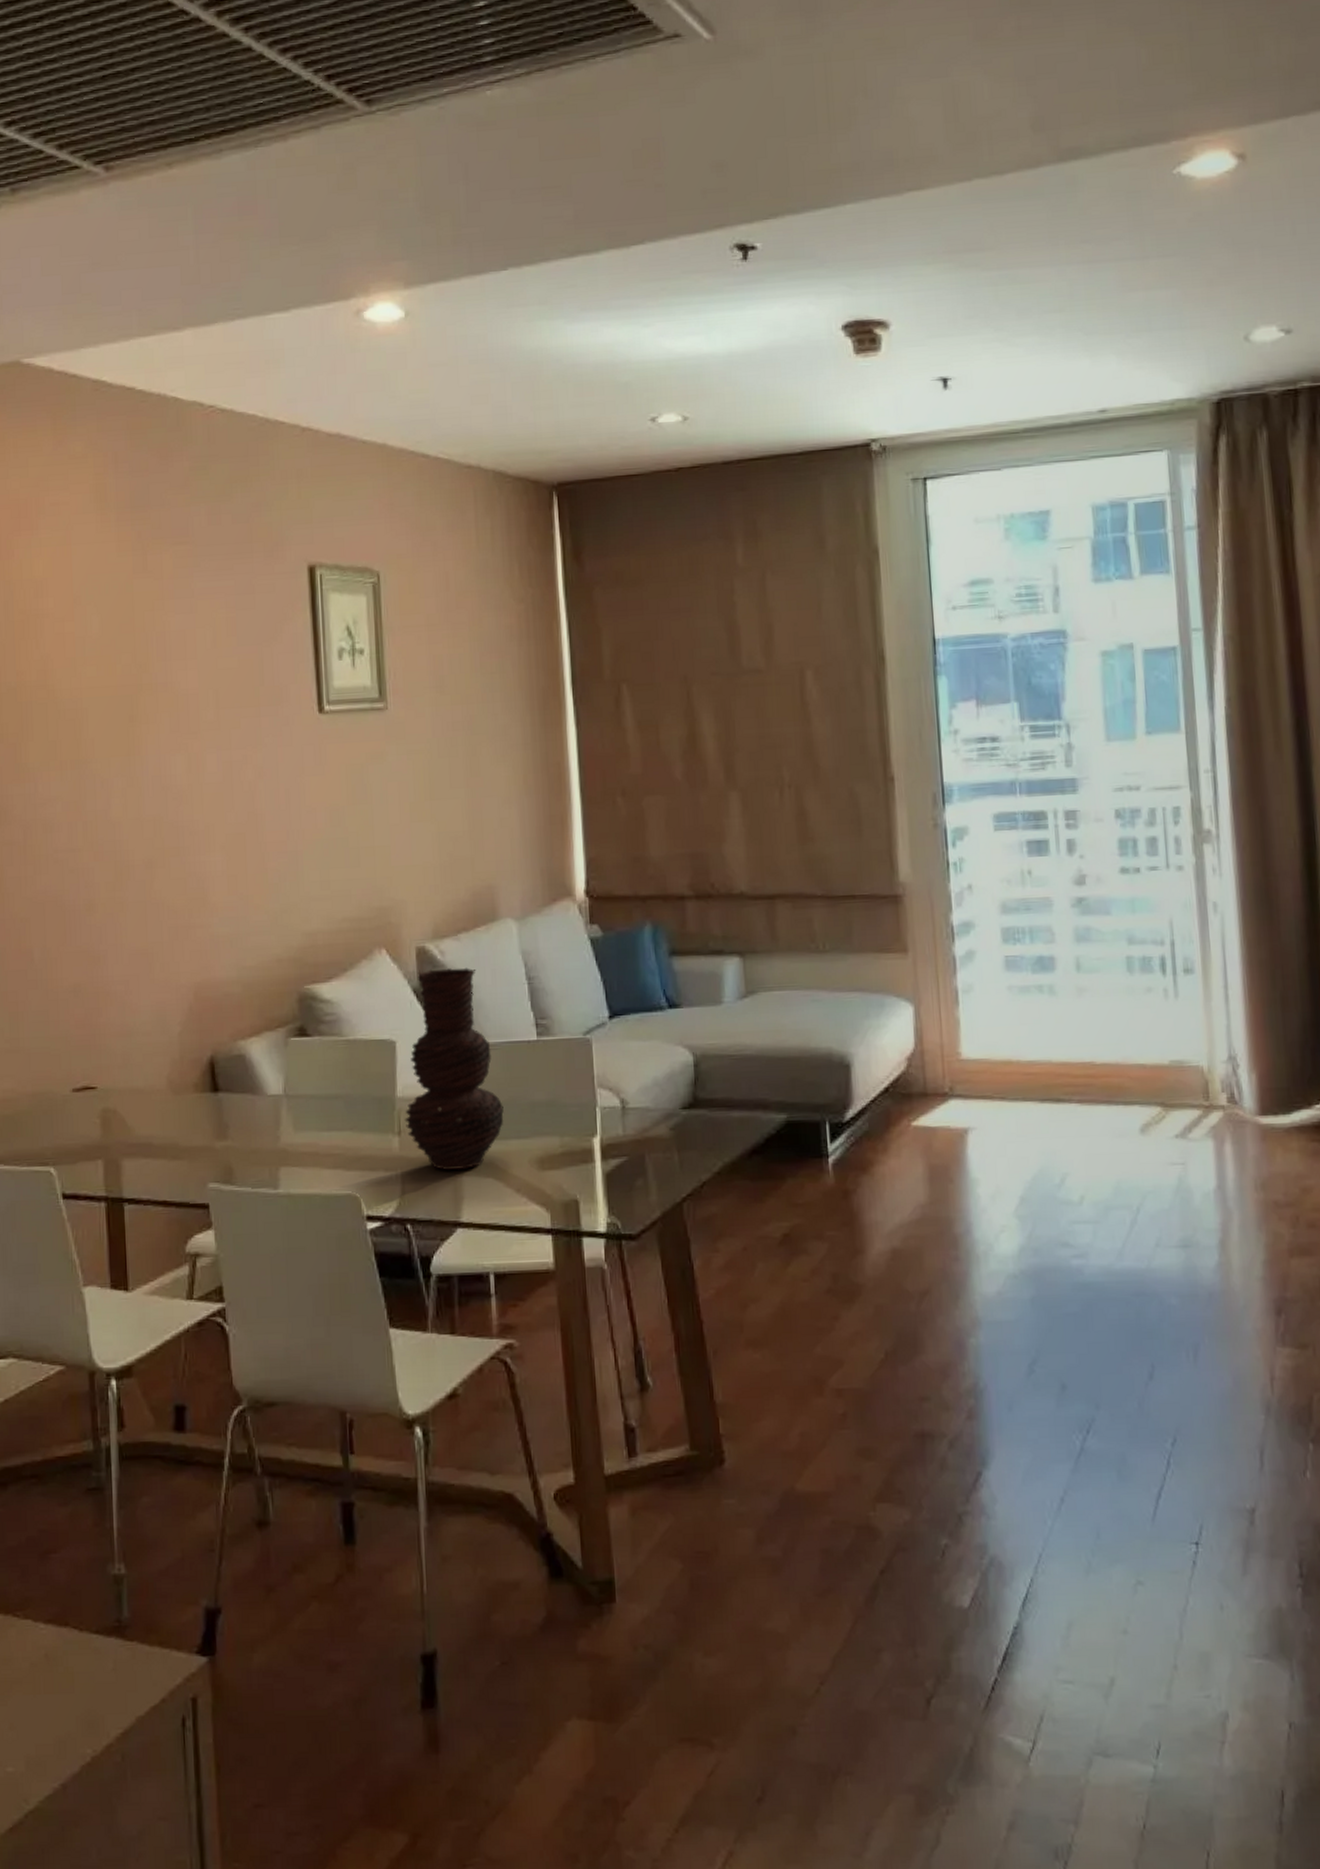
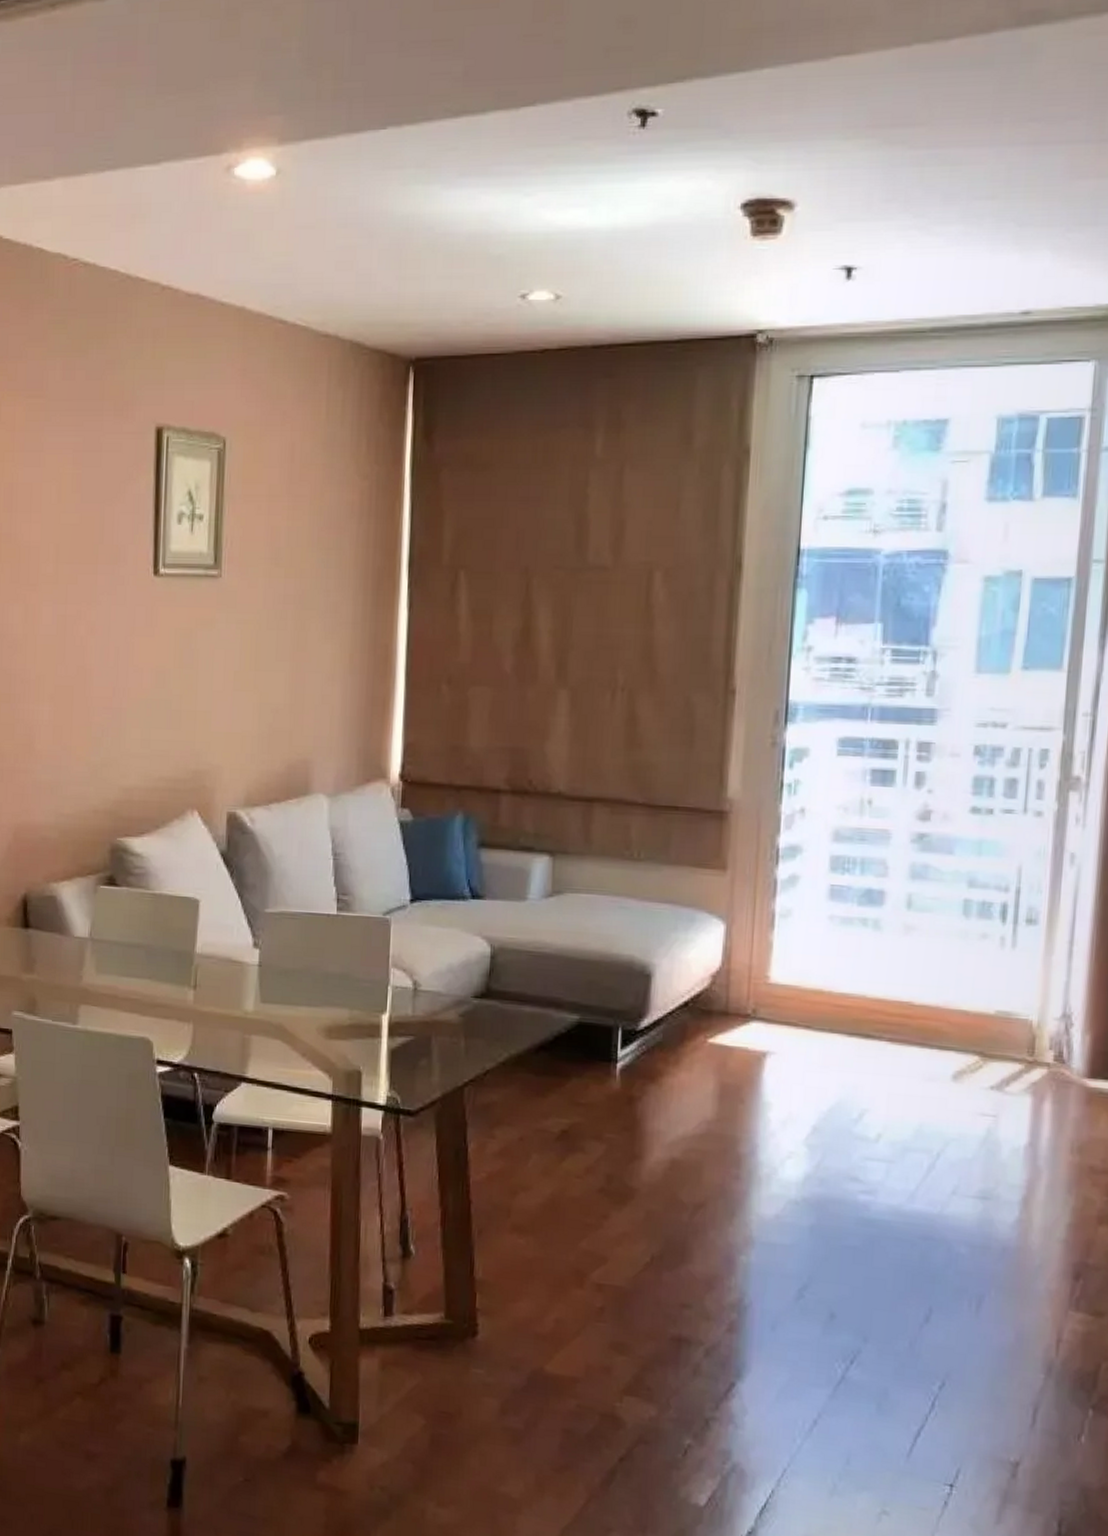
vase: present [404,967,504,1171] -> none [201,835,297,1029]

